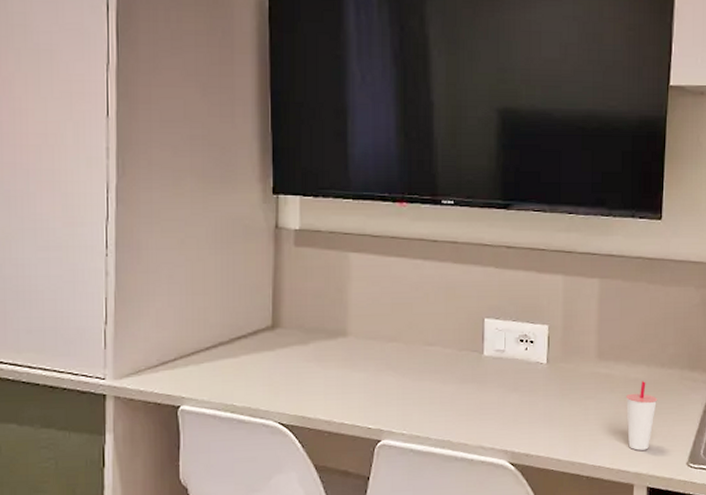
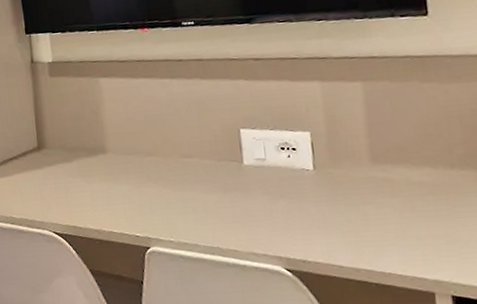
cup: present [626,381,658,450] -> none [412,184,452,257]

